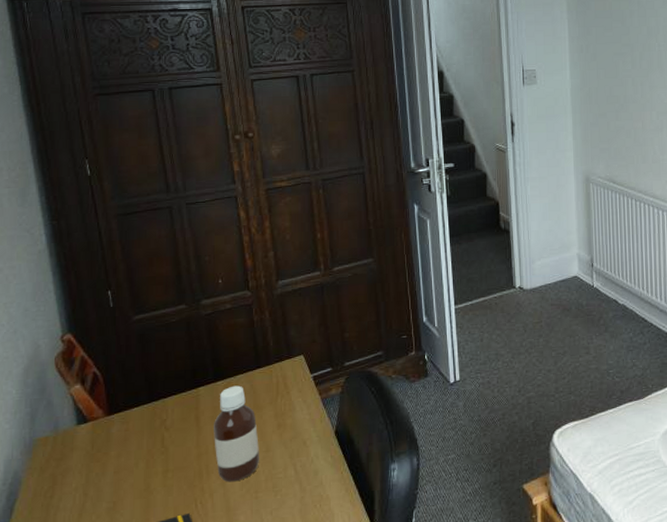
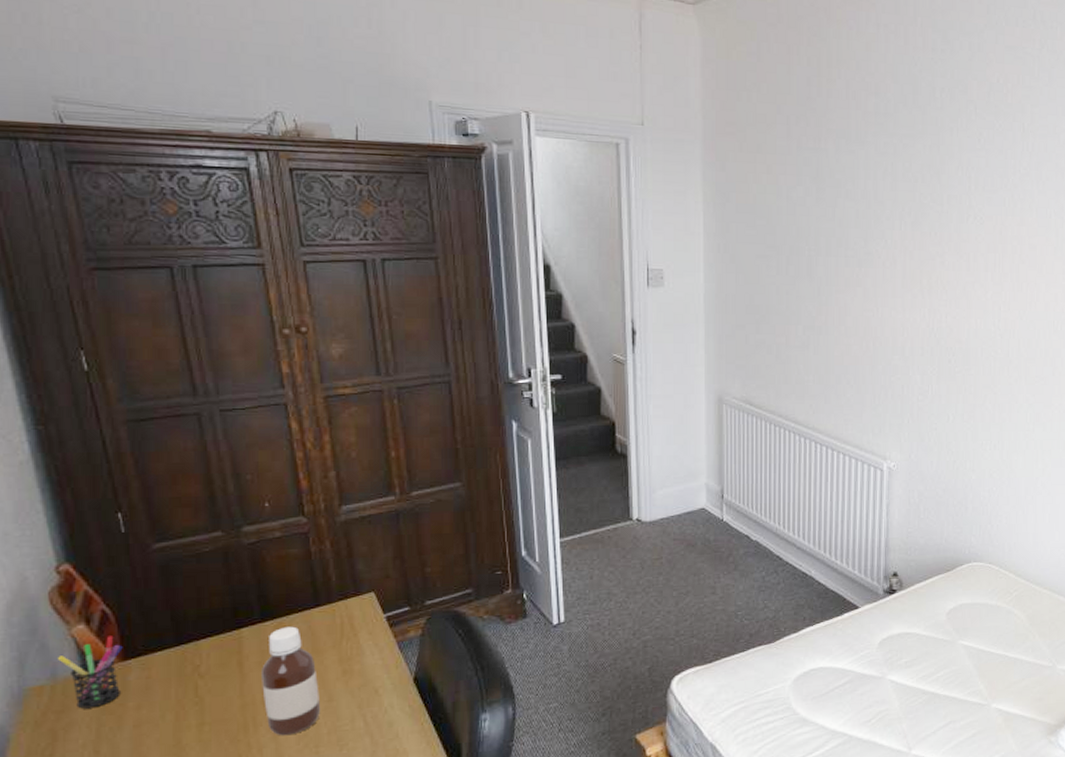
pen holder: none [59,394,108,457] -> present [57,636,123,709]

